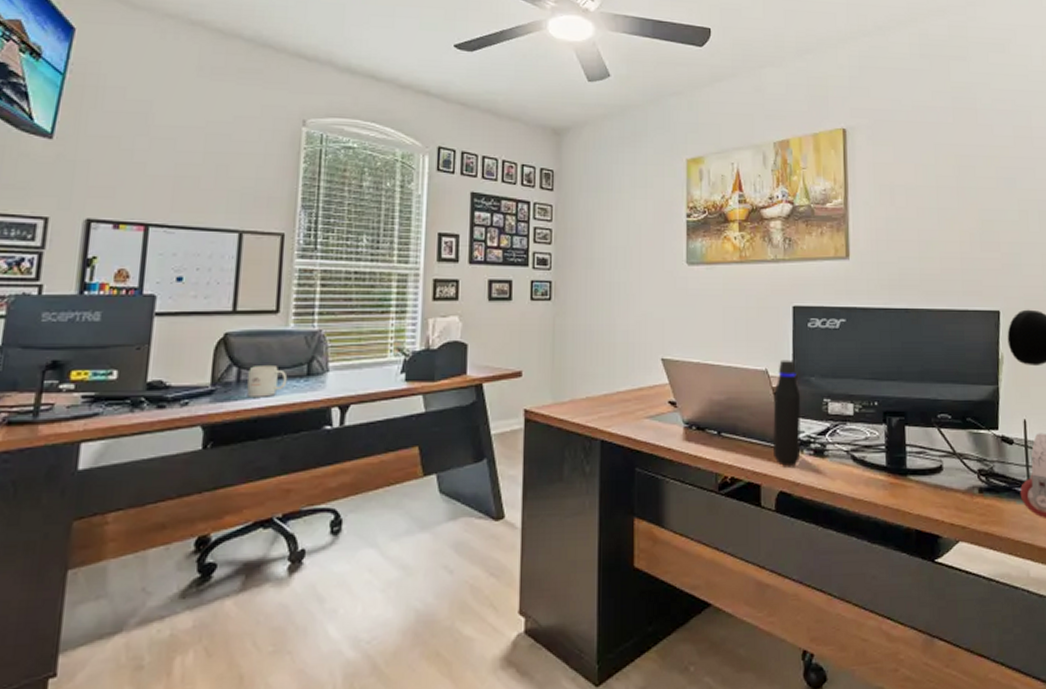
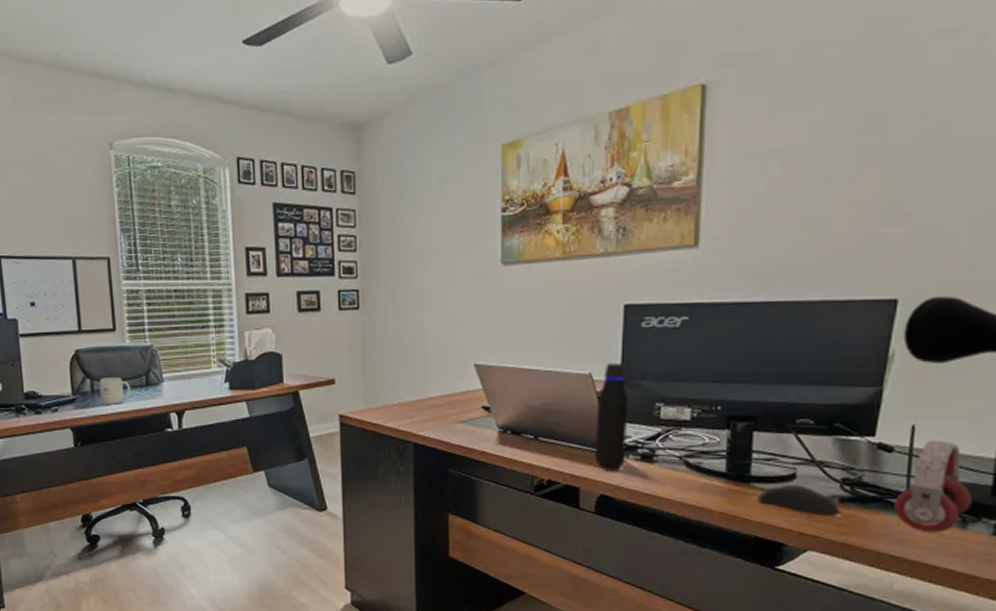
mouse: none [914,475,982,507] -> present [758,483,842,517]

